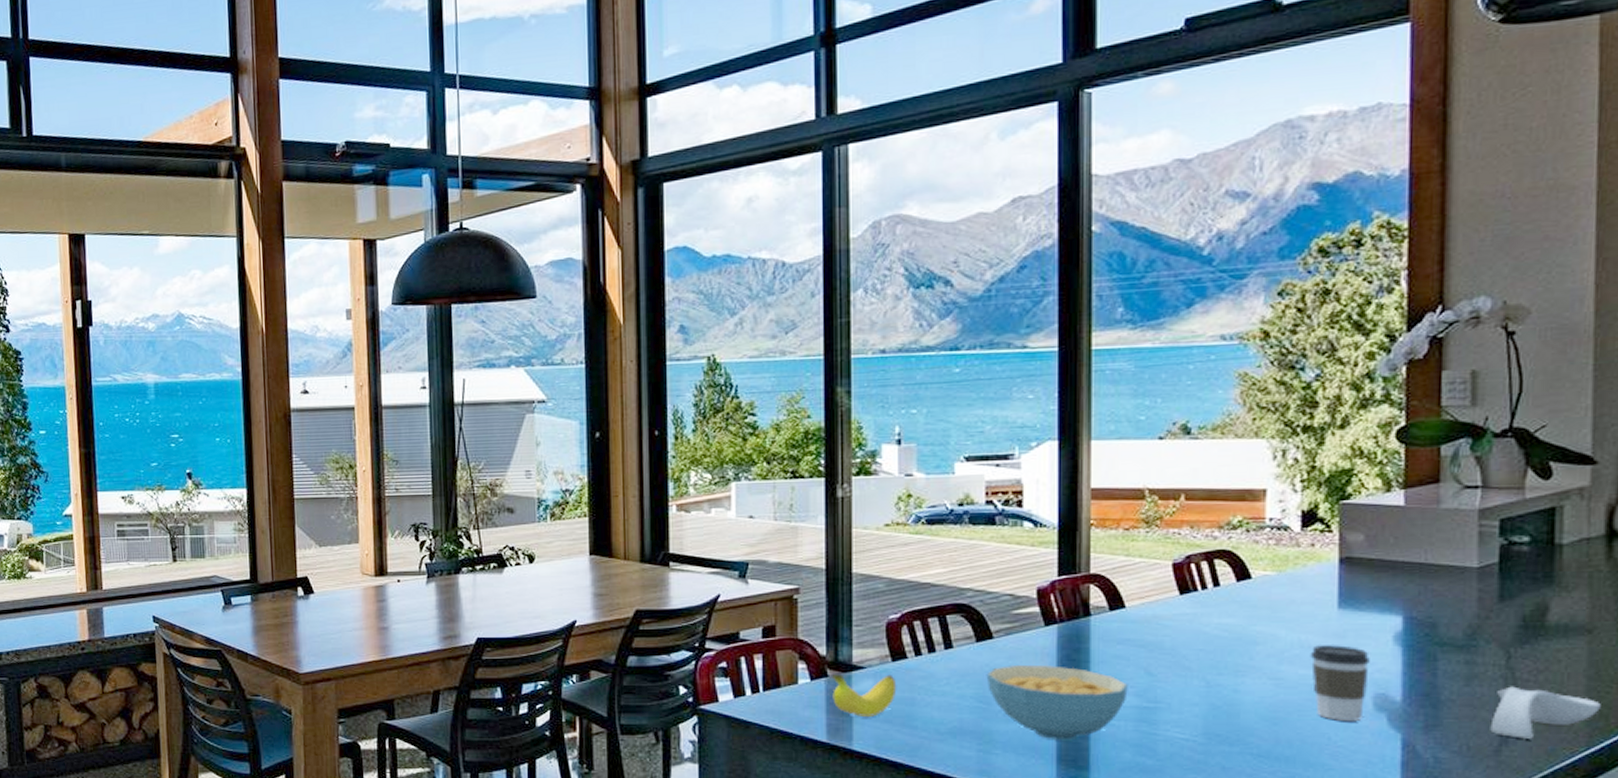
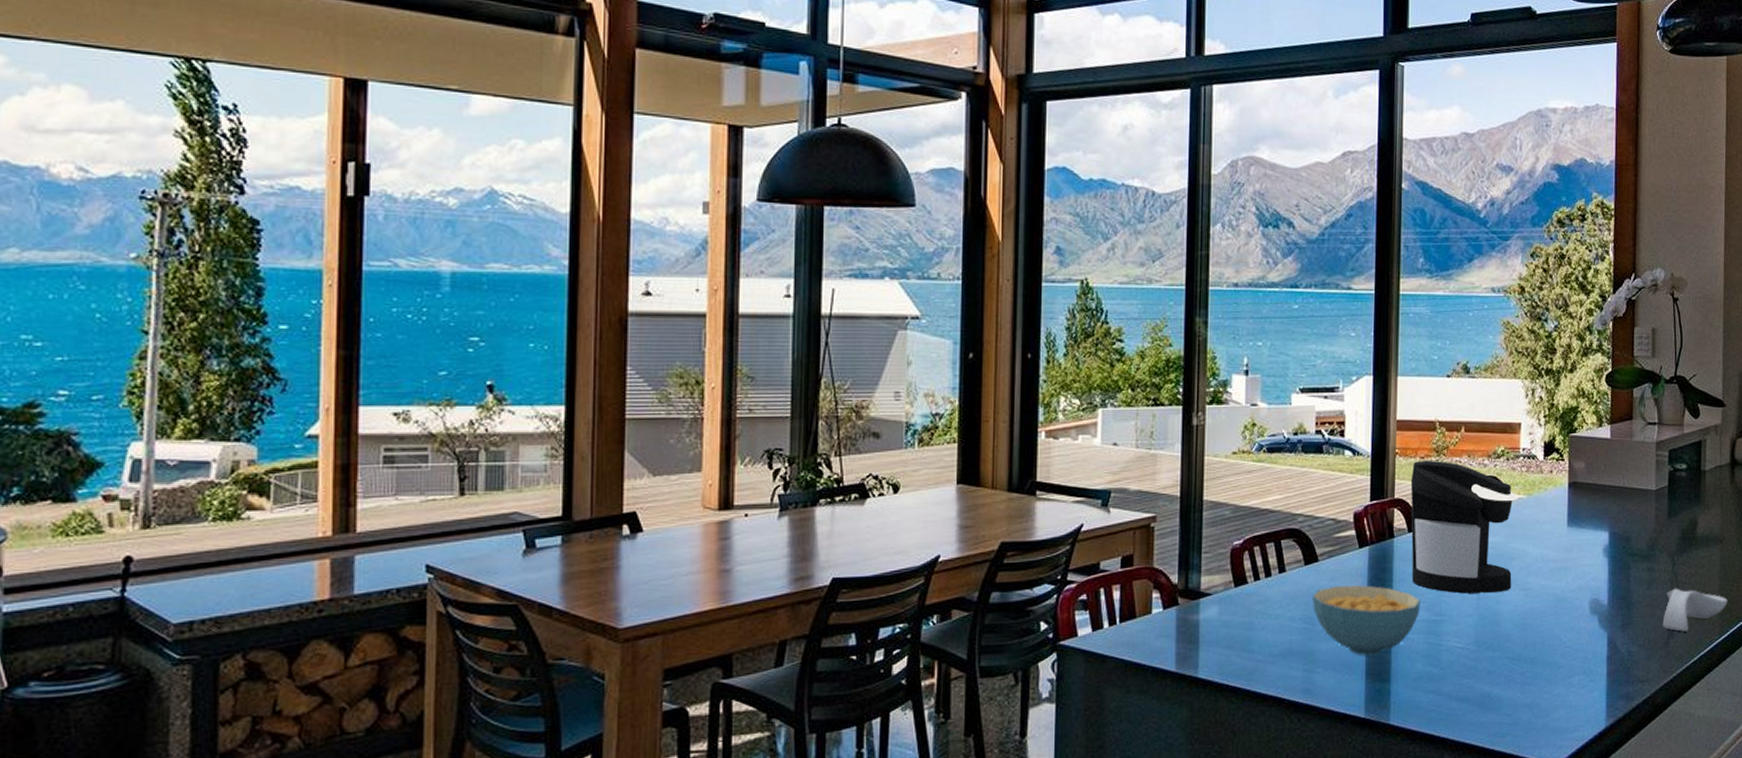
banana: present [831,674,897,718] -> none [1181,600,1238,645]
coffee maker: none [1111,531,1265,680] -> present [1410,460,1519,594]
coffee cup: present [1310,645,1370,722] -> none [1548,558,1588,625]

